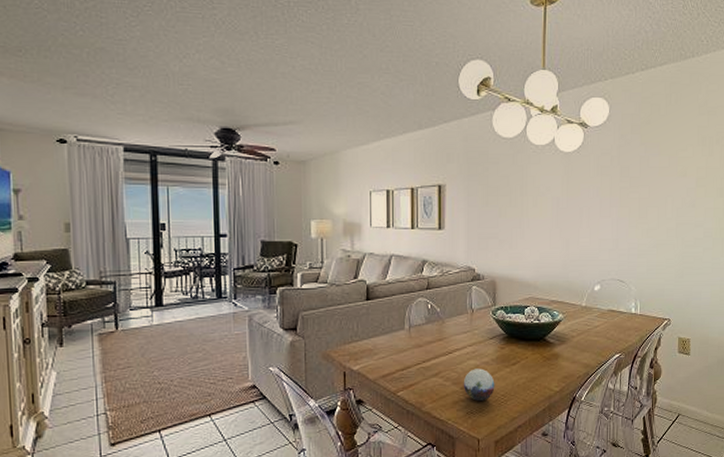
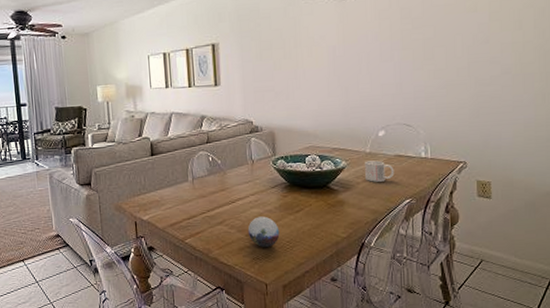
mug: none [580,314,607,336] -> present [365,160,395,182]

